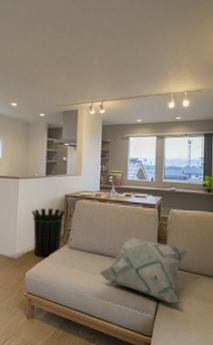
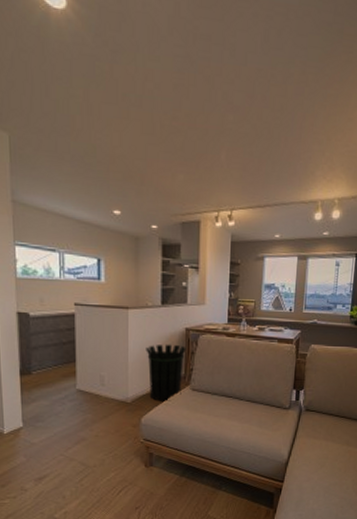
decorative pillow: present [99,237,189,304] -> none [226,377,330,448]

